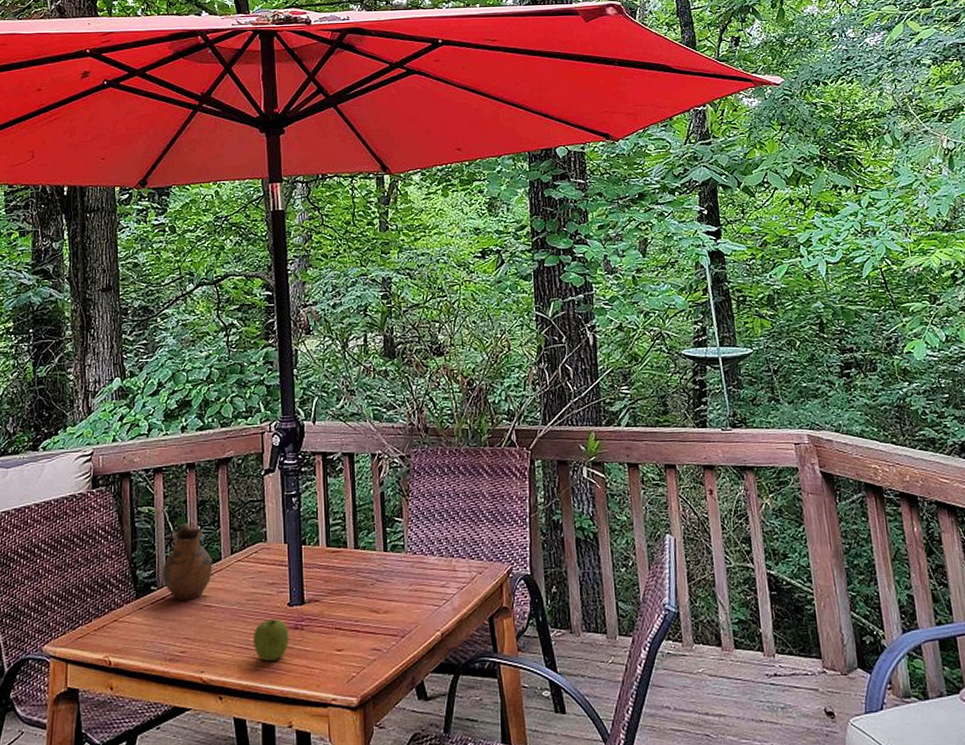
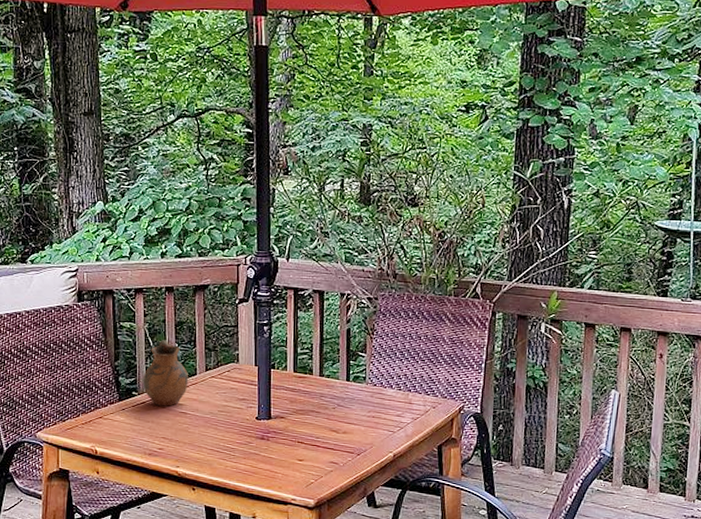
fruit: present [254,619,289,661] -> none [224,429,256,464]

